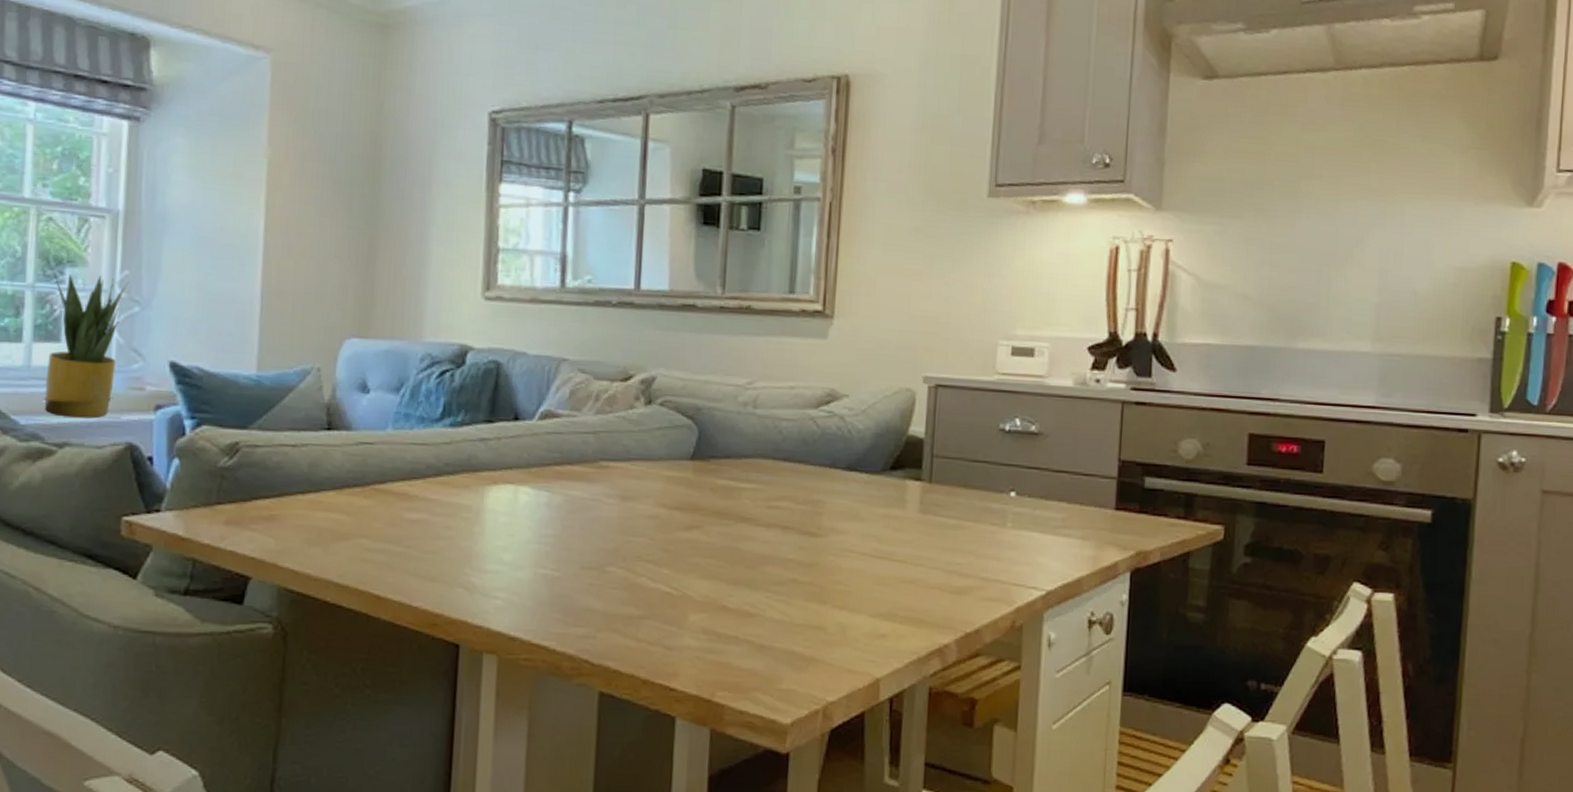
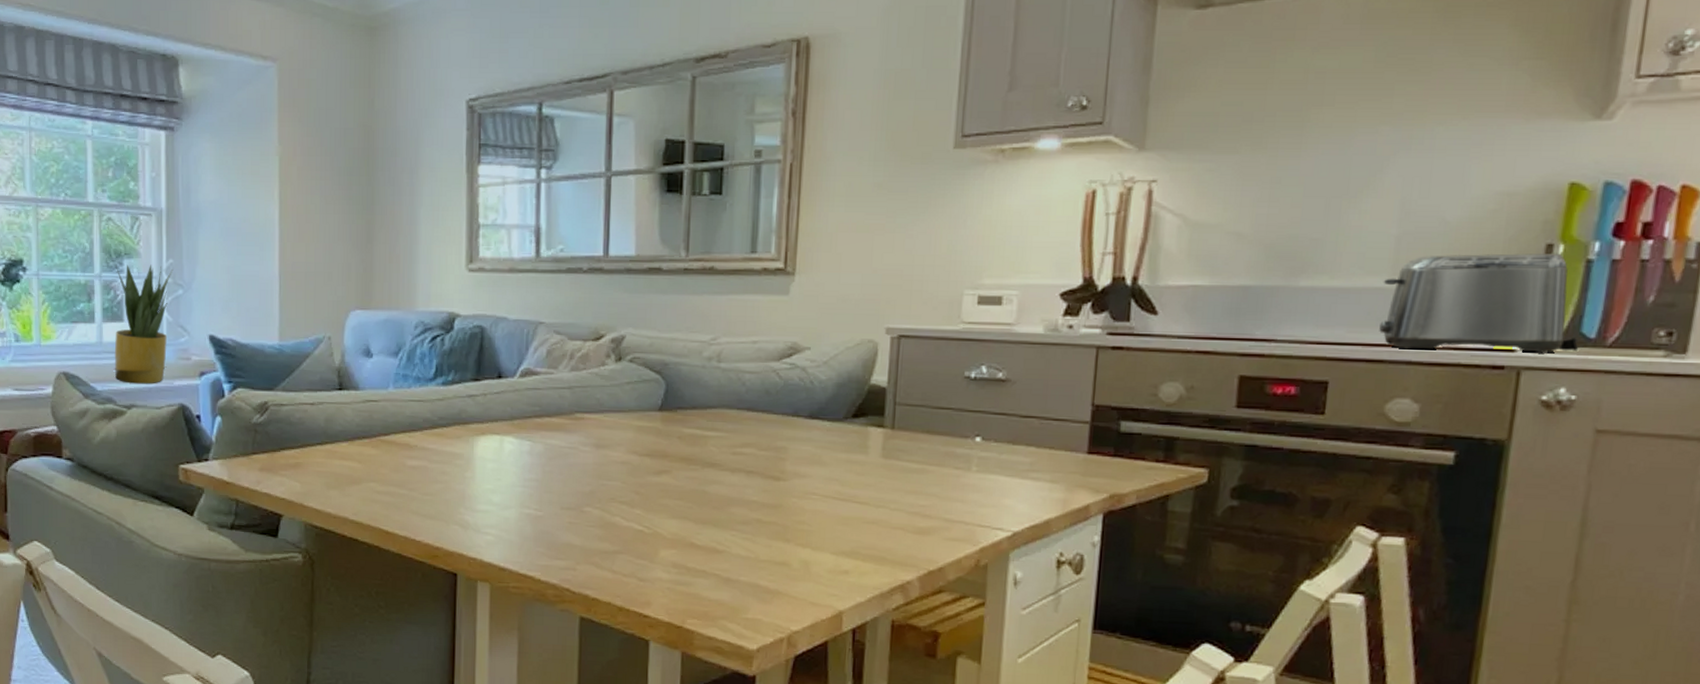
toaster: none [1366,323,1530,418] -> present [1379,253,1585,353]

